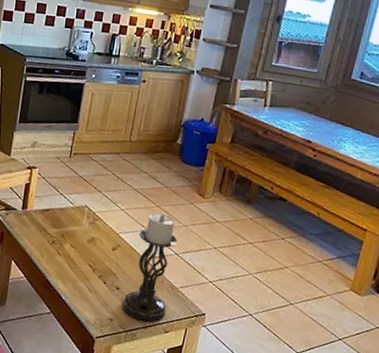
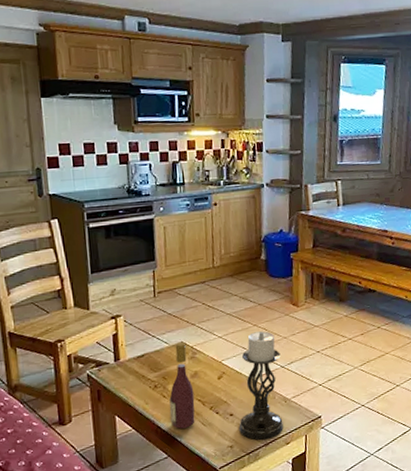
wine bottle: none [59,205,90,290] -> present [169,341,195,429]

